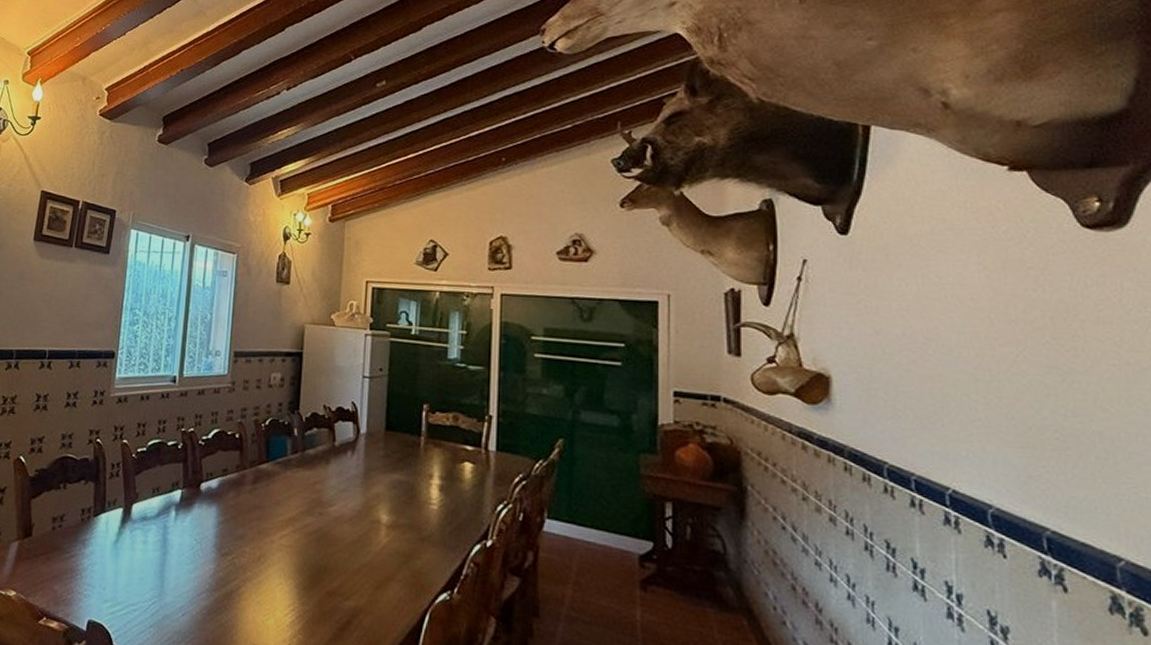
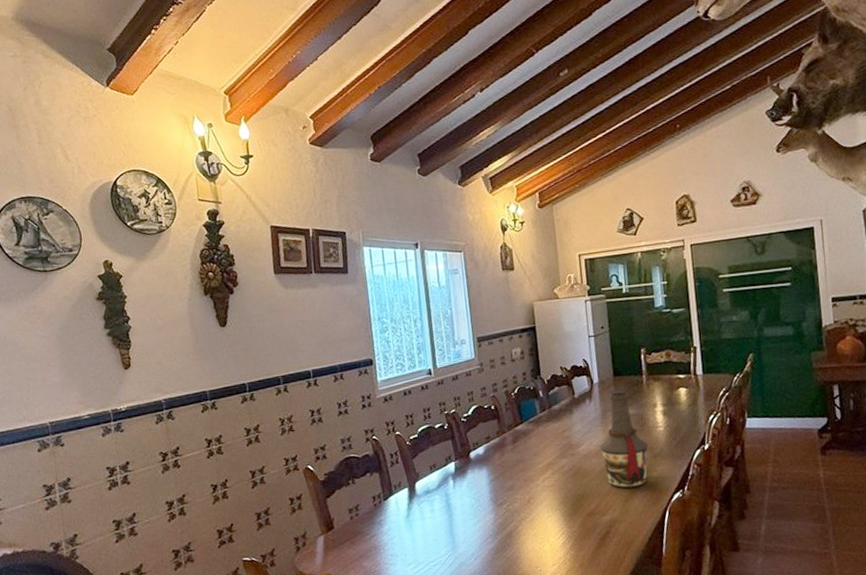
bottle: none [356,447,416,574] -> present [600,390,649,489]

